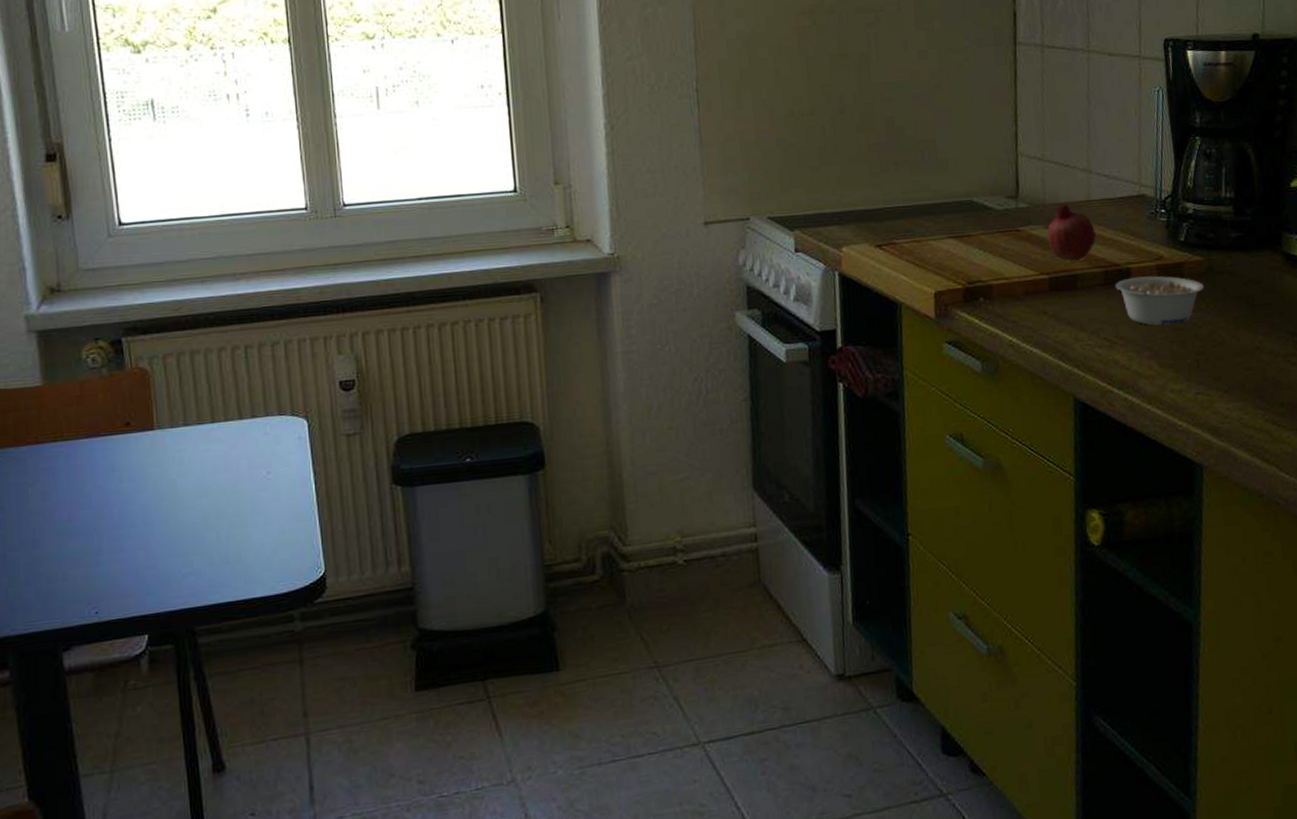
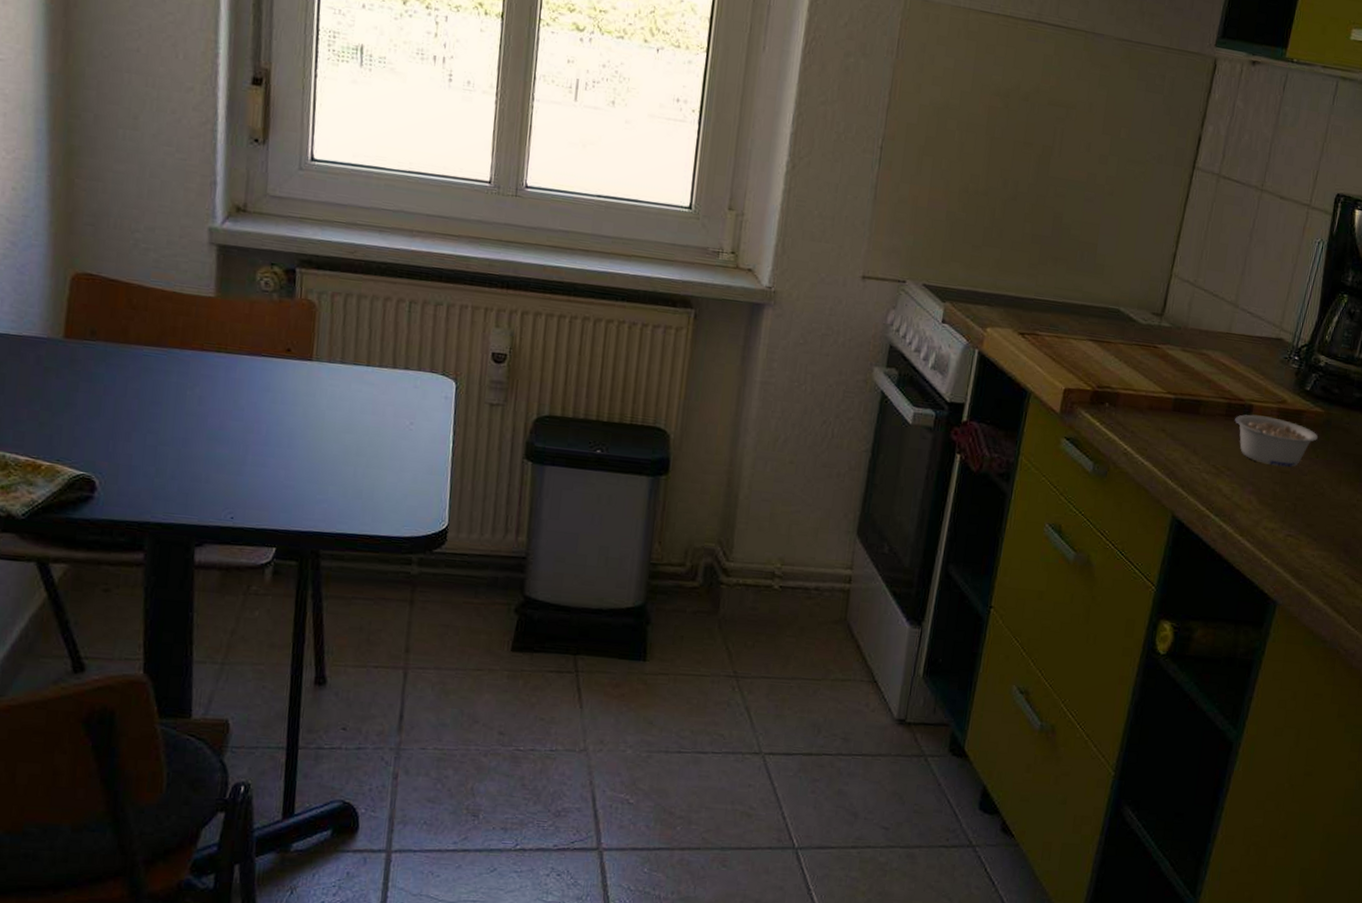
fruit: present [1047,204,1096,262] -> none [1181,331,1229,388]

